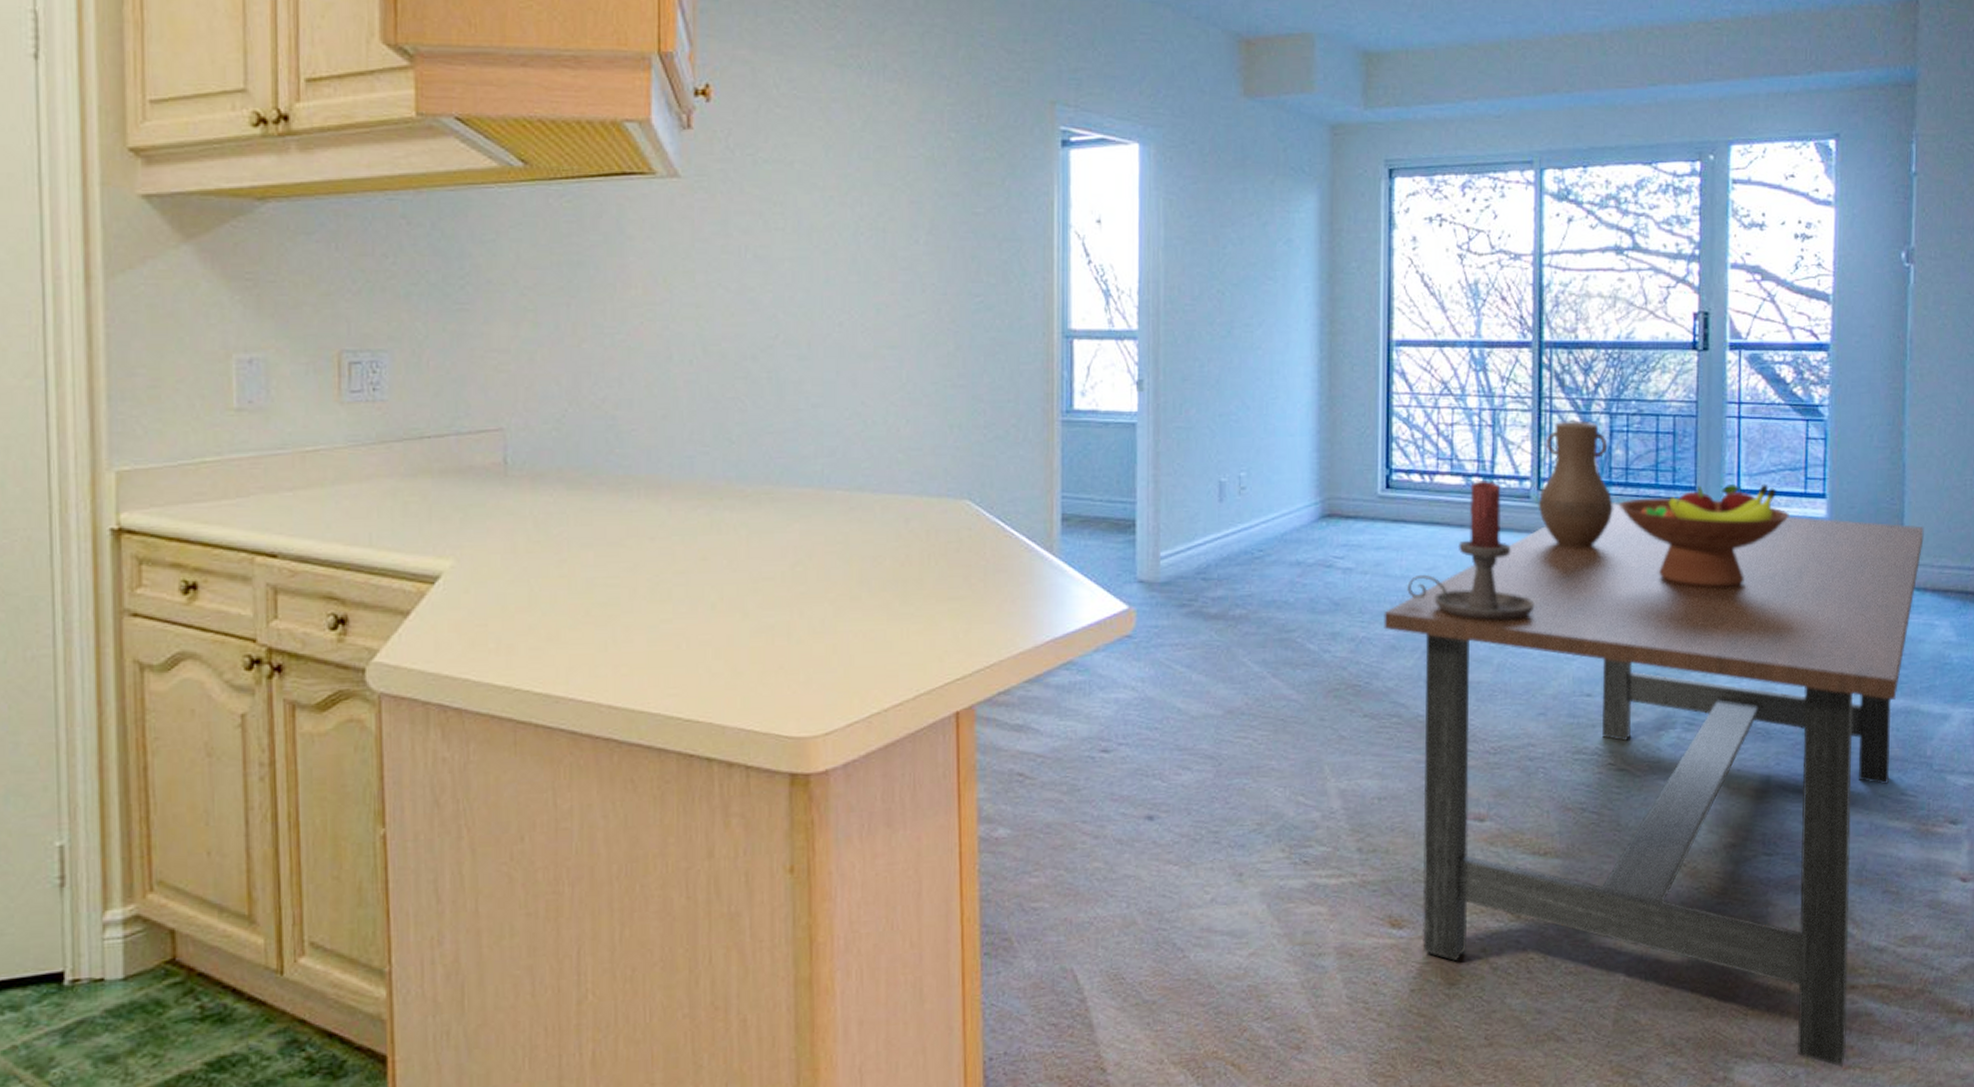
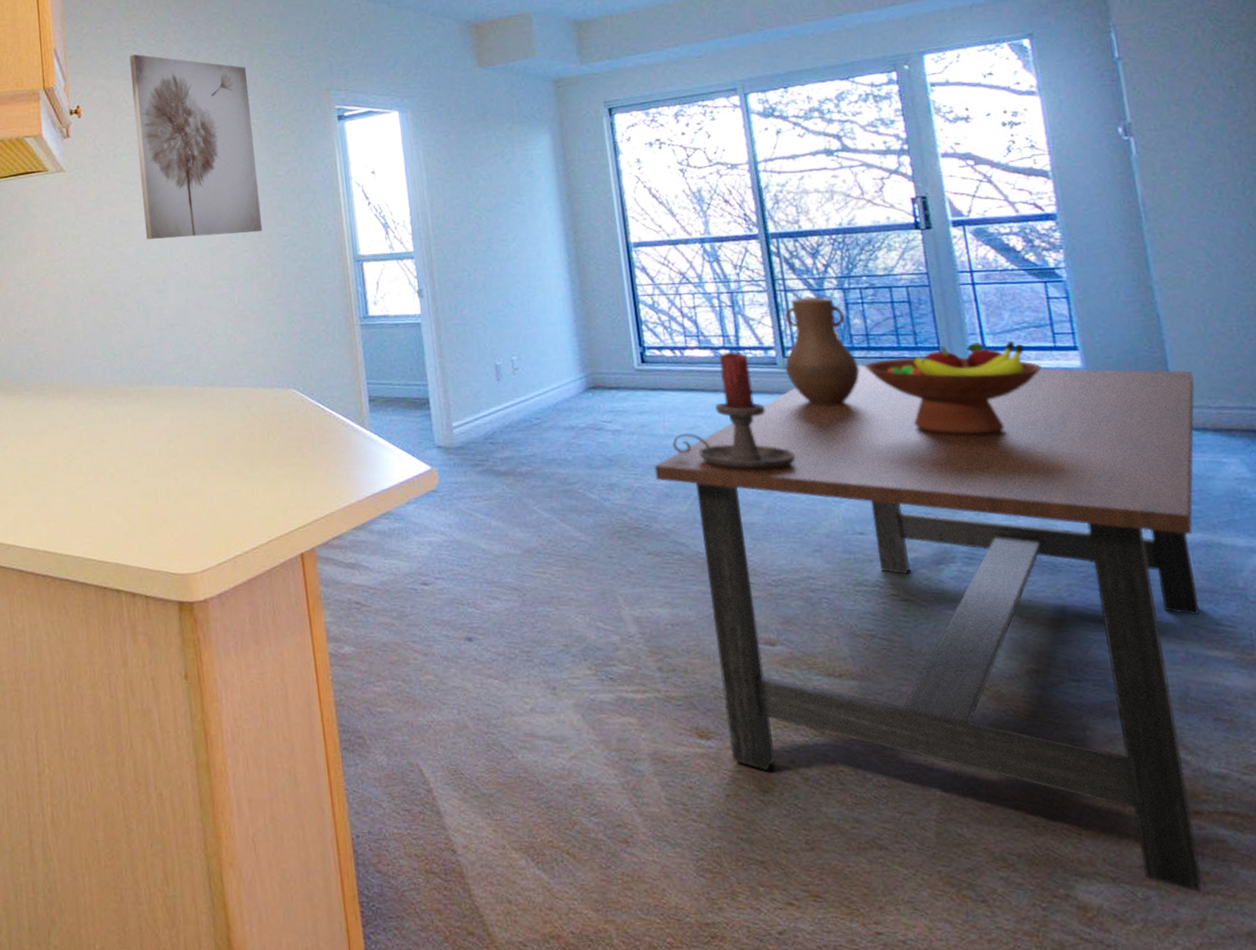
wall art: none [787,20,949,288] -> present [129,54,263,240]

